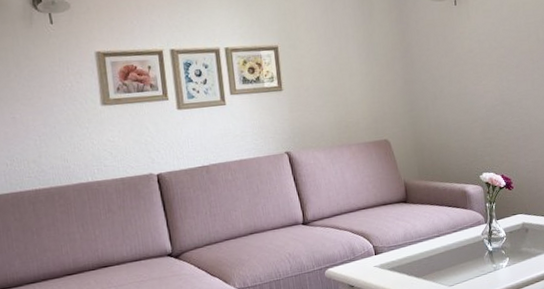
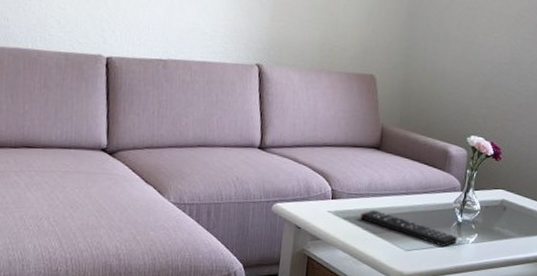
remote control: none [403,256,492,276] -> present [360,210,457,247]

